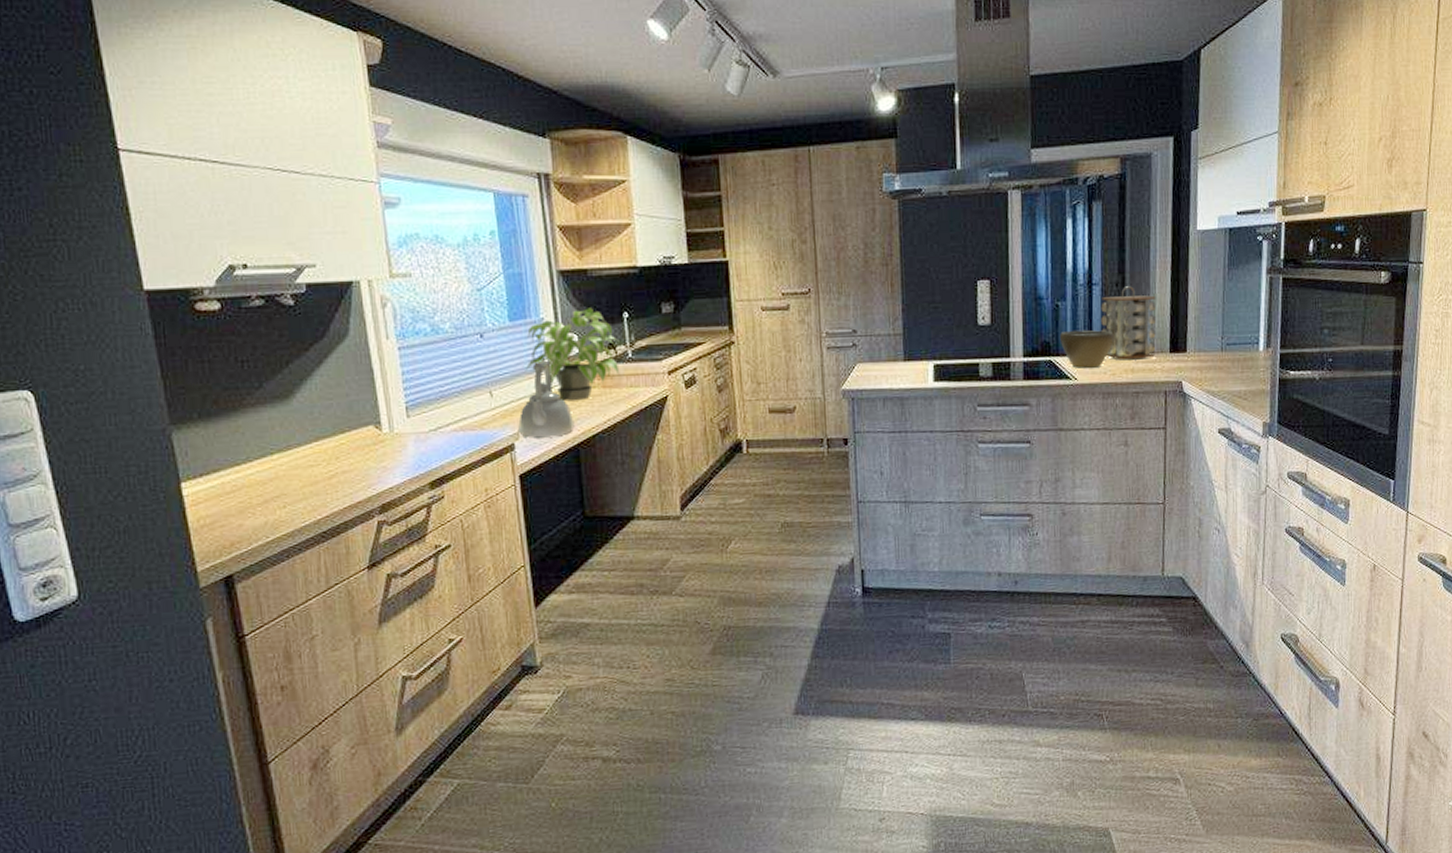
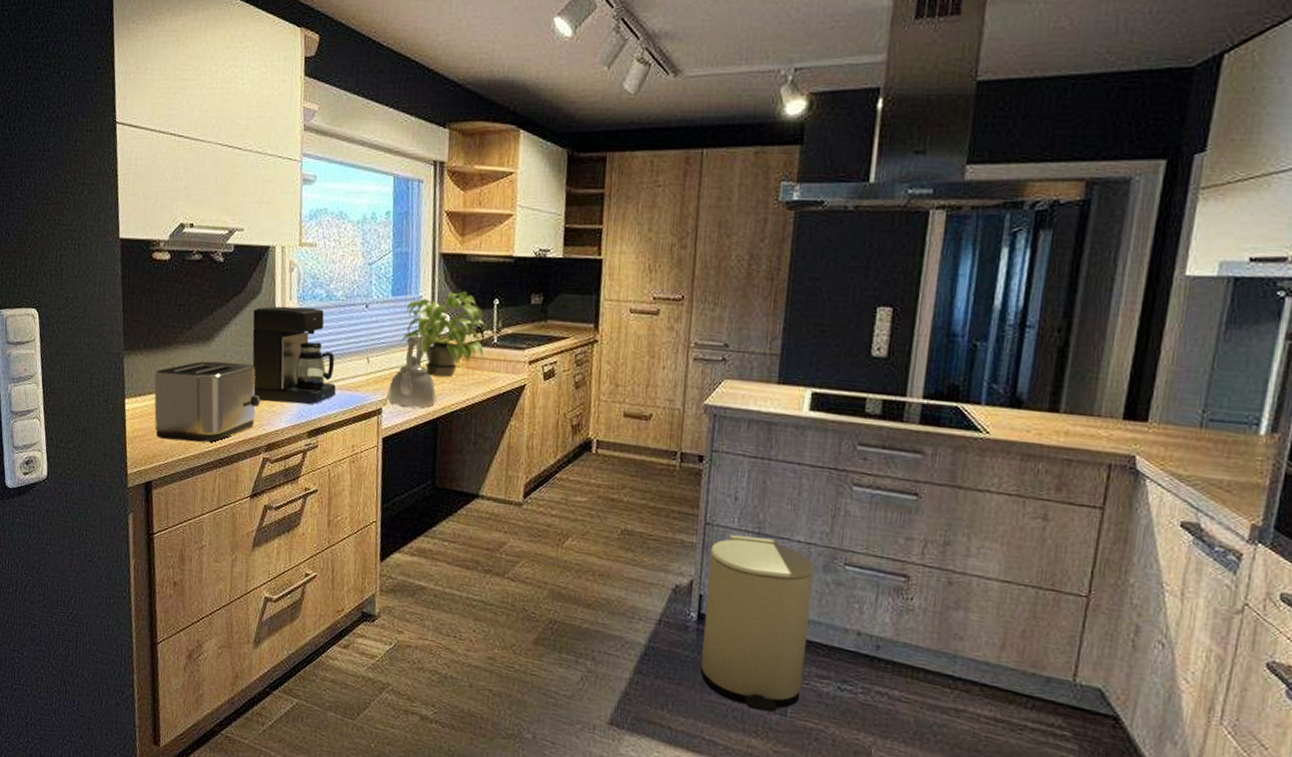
toaster: none [218,417,365,522] -> present [154,361,260,443]
coffee maker: none [342,345,457,458] -> present [252,306,336,405]
pedal bin: none [865,505,959,665] -> present [700,534,815,712]
bowl: present [1059,330,1114,368] -> none [972,376,1047,424]
spice rack: present [1101,285,1156,360] -> none [1030,332,1113,423]

